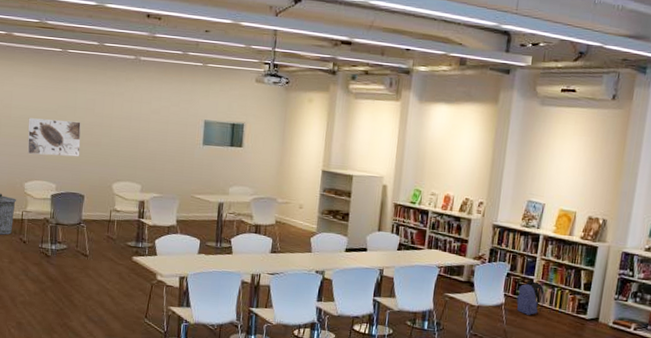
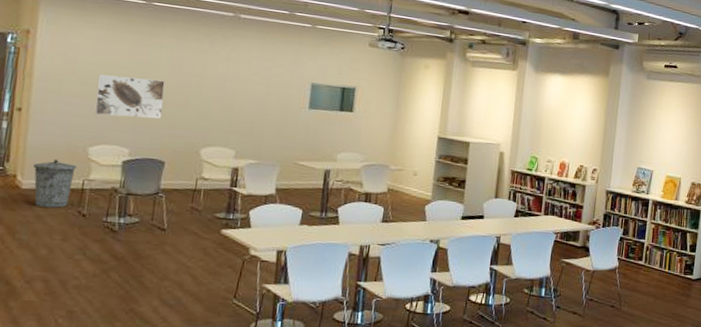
backpack: present [516,281,545,316] -> none [629,244,655,279]

